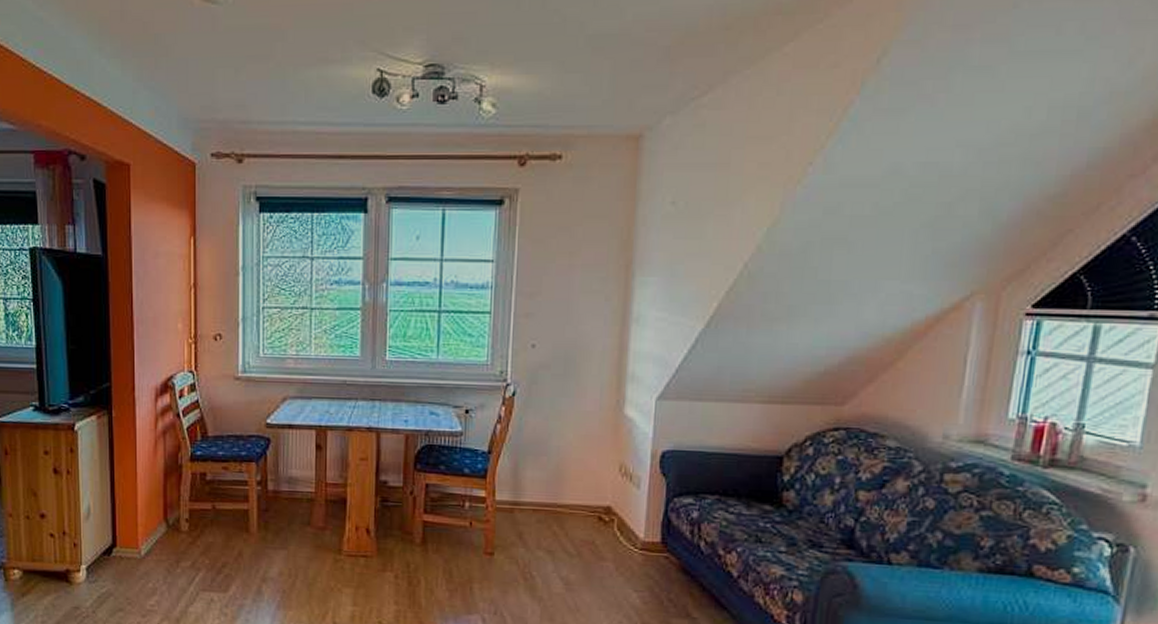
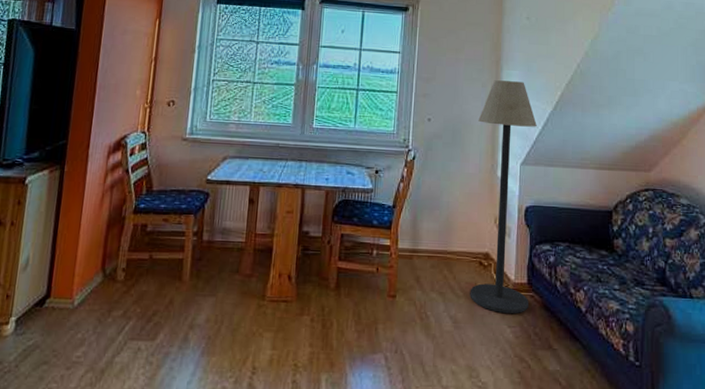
floor lamp: none [585,291,681,577] -> present [470,80,537,314]

